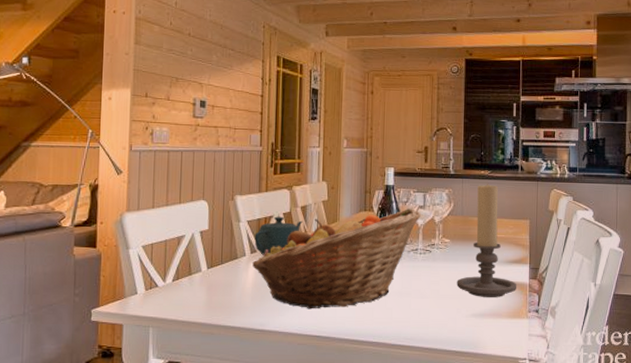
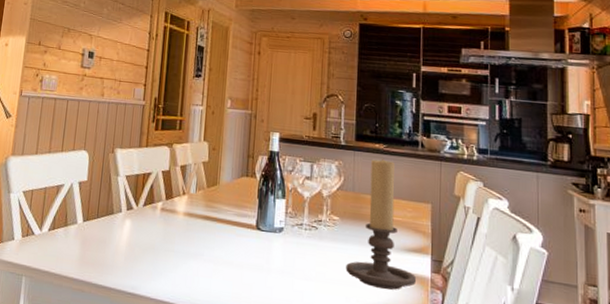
fruit basket: present [252,209,421,309] -> none [128,178,307,280]
teapot: present [254,216,303,255] -> none [131,173,182,214]

